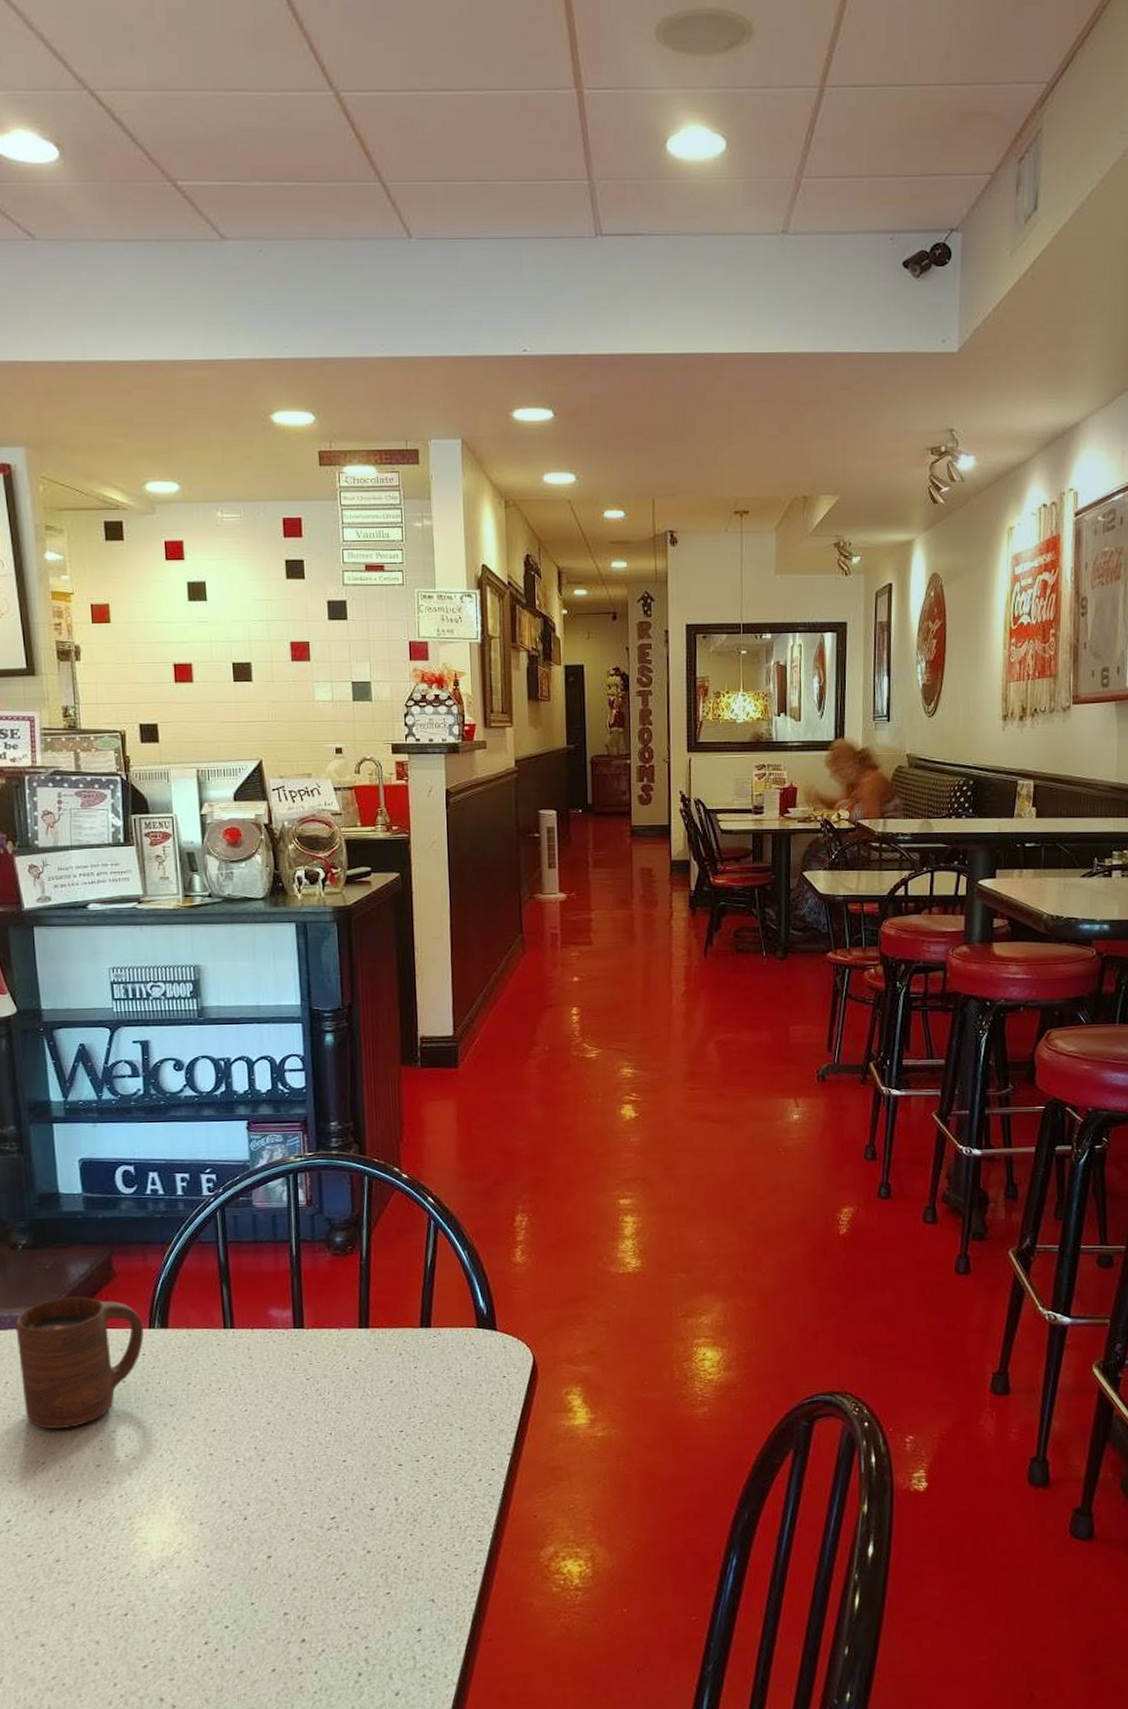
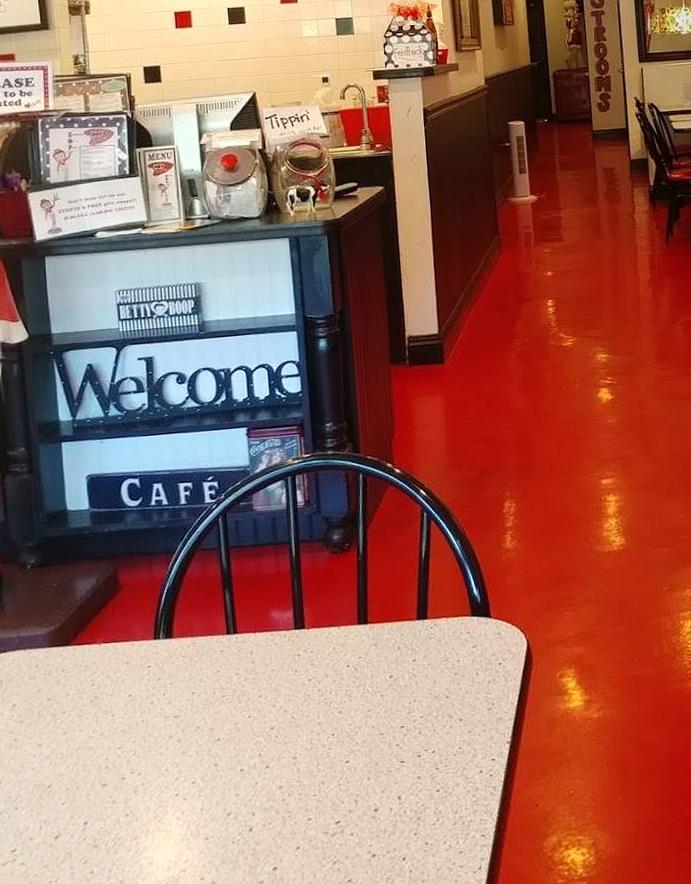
cup: present [15,1296,144,1430] -> none [23,612,149,750]

